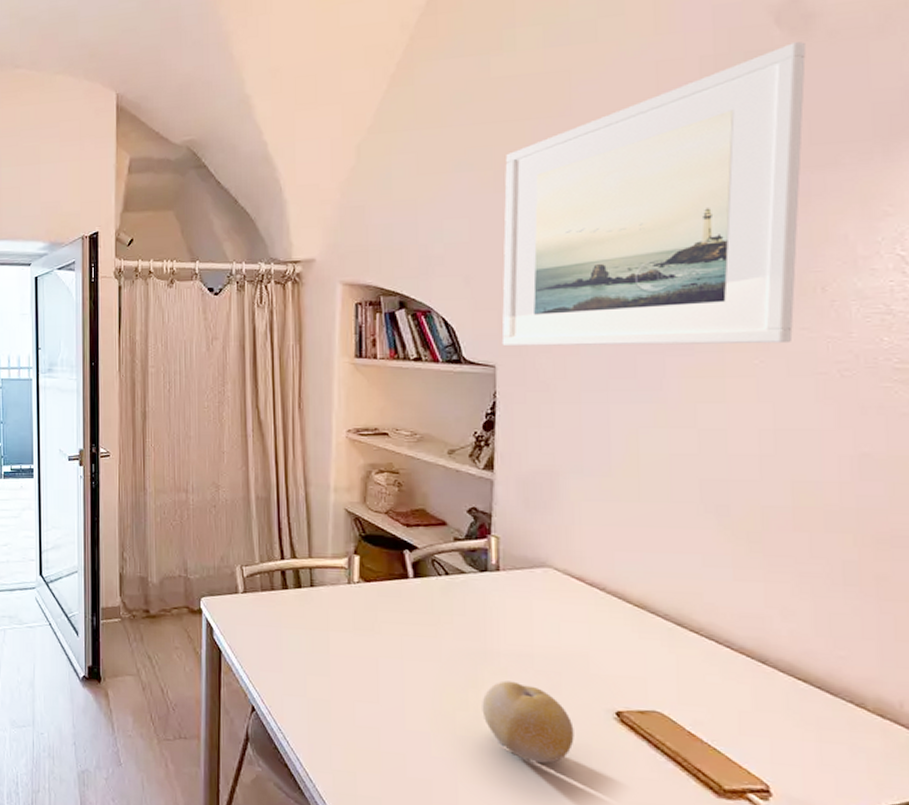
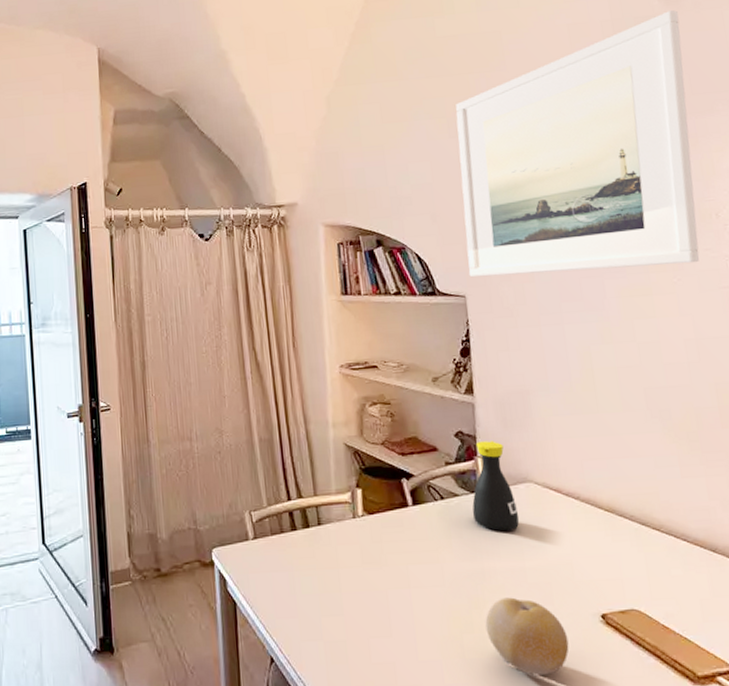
bottle: none [479,520,532,615] -> present [472,441,519,532]

